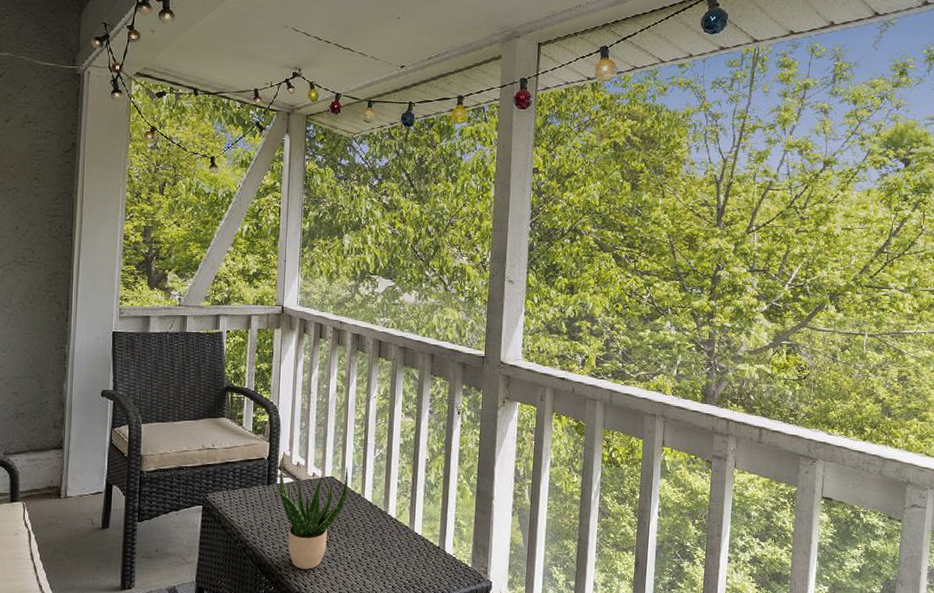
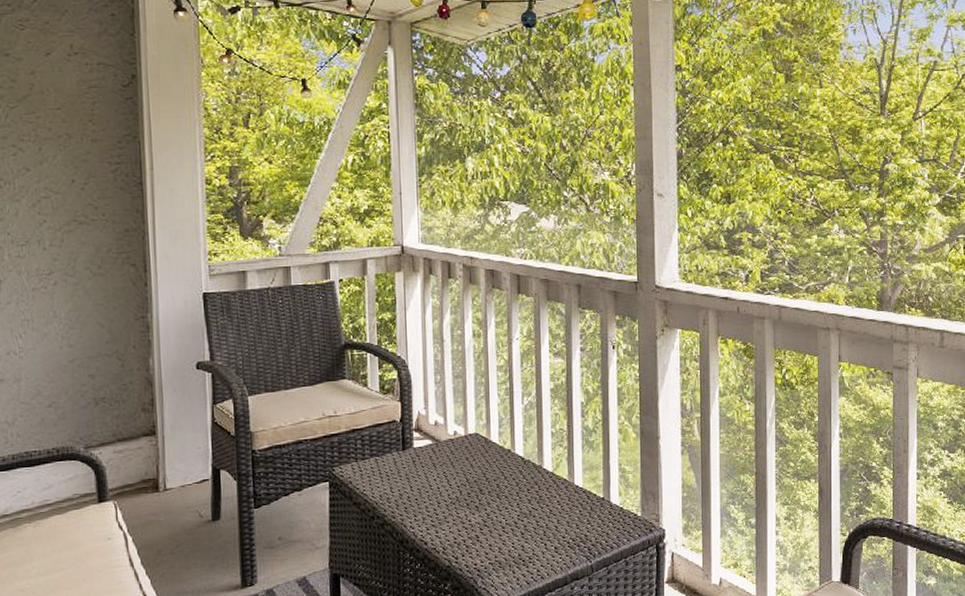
potted plant: present [276,463,349,570] -> none [413,421,495,540]

